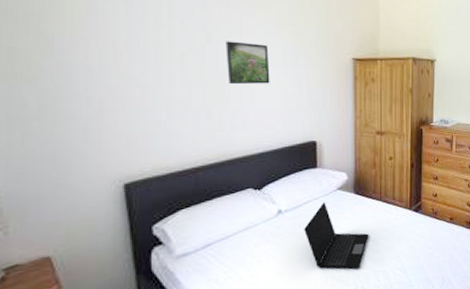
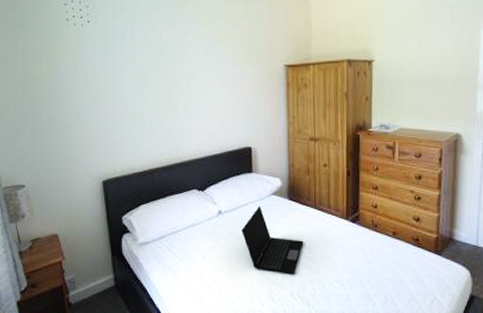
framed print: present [226,41,270,85] -> none [173,57,210,96]

